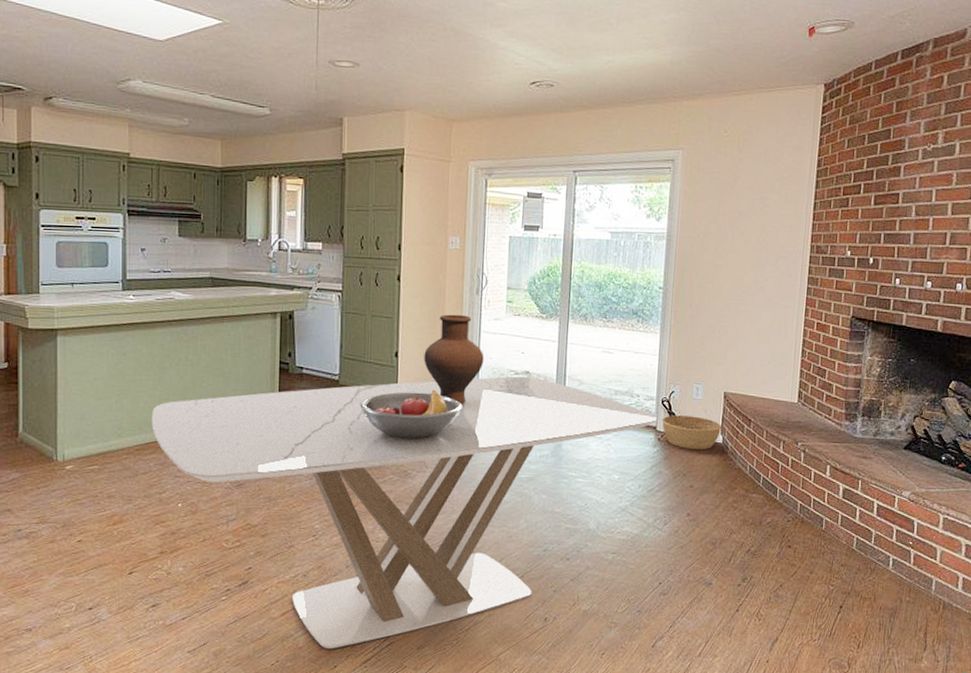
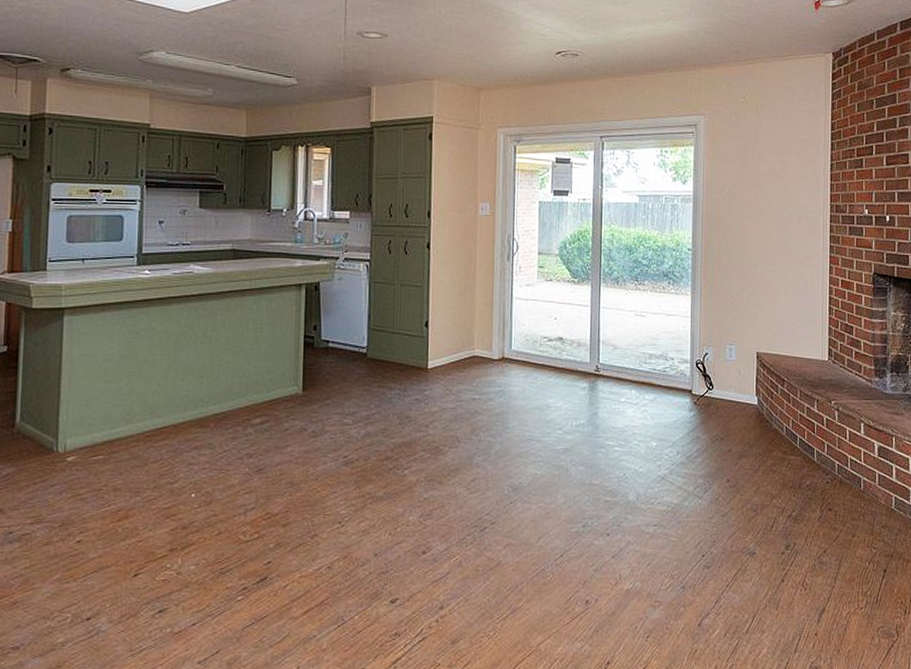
dining table: present [151,376,657,650] -> none [164,342,692,650]
fruit bowl: present [360,389,462,439] -> none [389,359,495,412]
vase: present [424,314,484,404] -> none [455,281,517,374]
basket: present [661,415,722,449] -> none [697,378,757,412]

